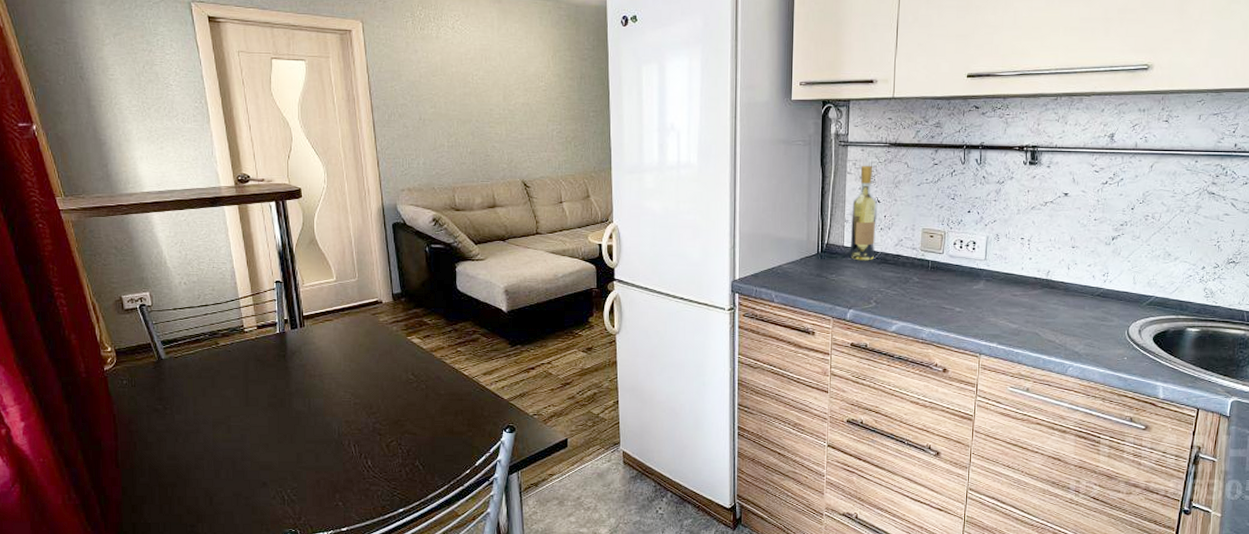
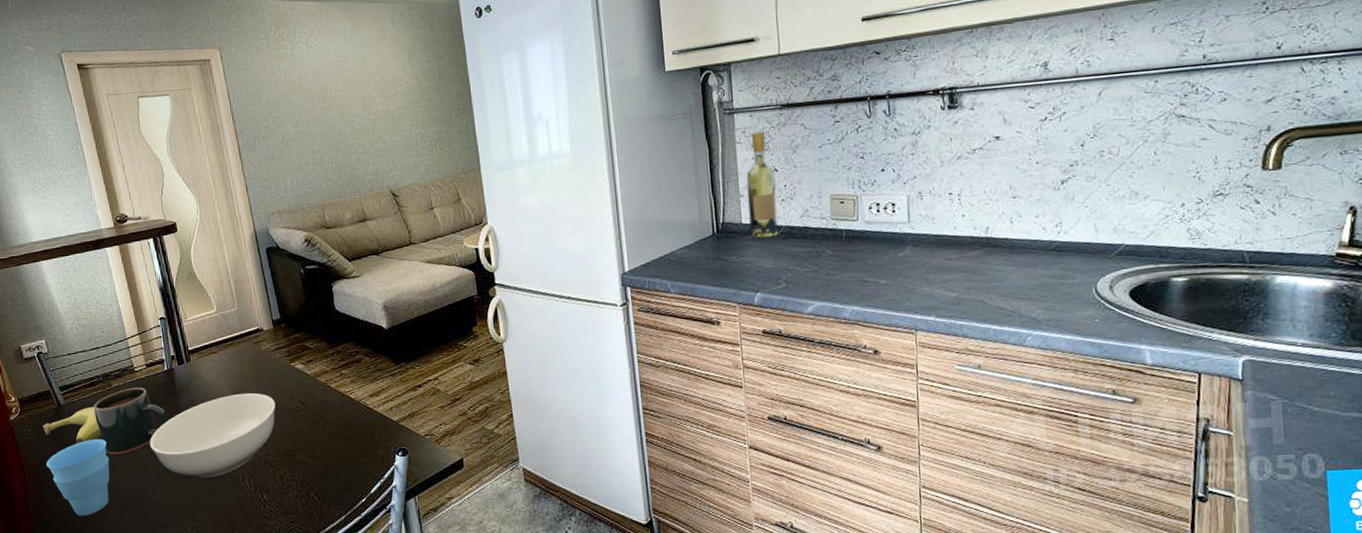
fruit: none [140,364,202,399] -> present [42,407,100,444]
cup: none [141,396,210,470] -> present [46,439,110,516]
mug: none [197,347,275,412] -> present [93,387,168,455]
bowl: none [254,362,388,441] -> present [149,392,276,478]

